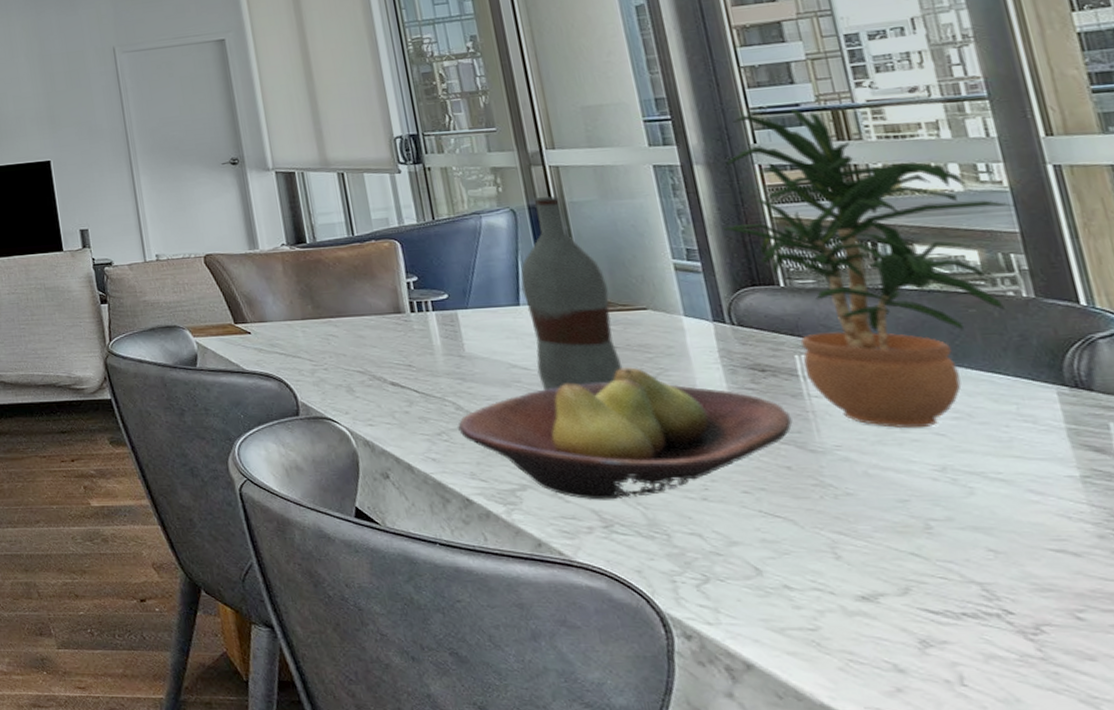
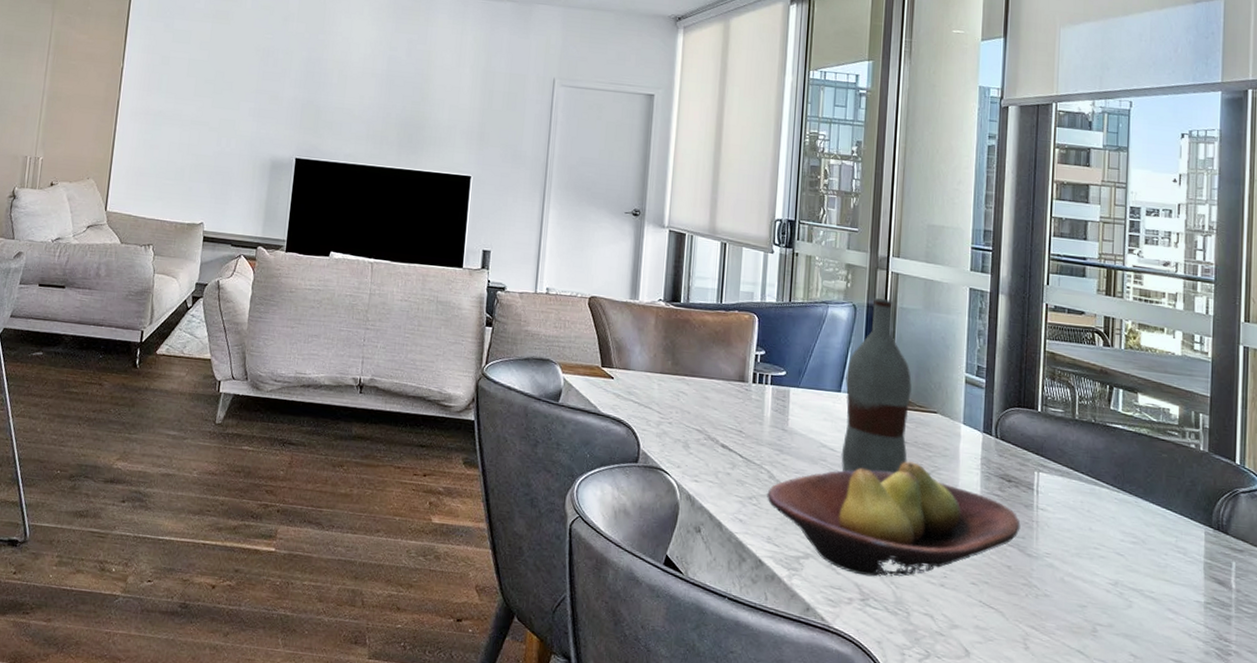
potted plant: present [723,109,1016,429] -> none [1008,259,1213,548]

